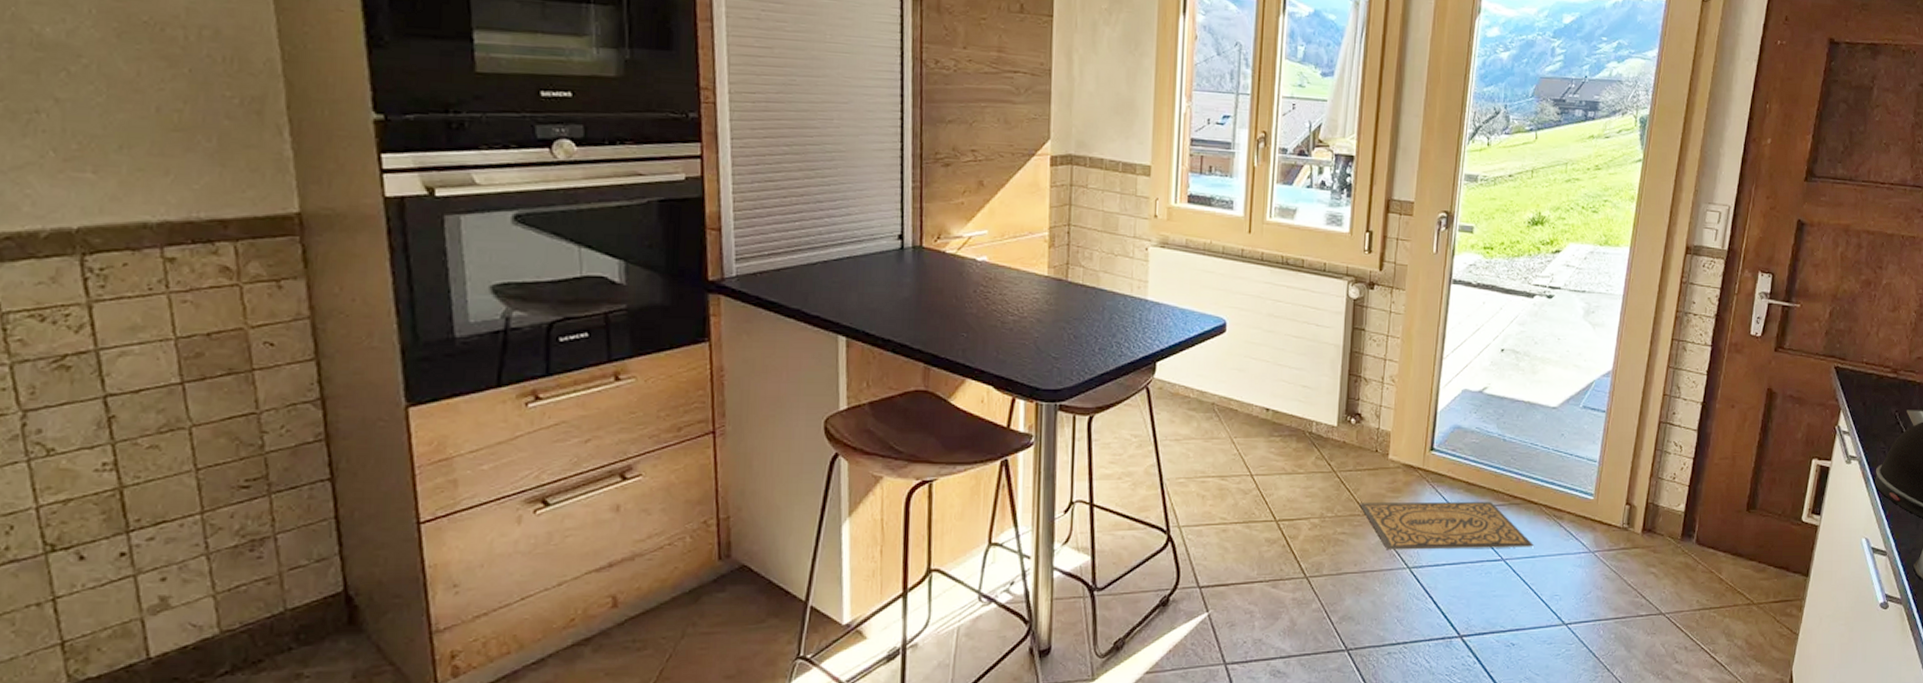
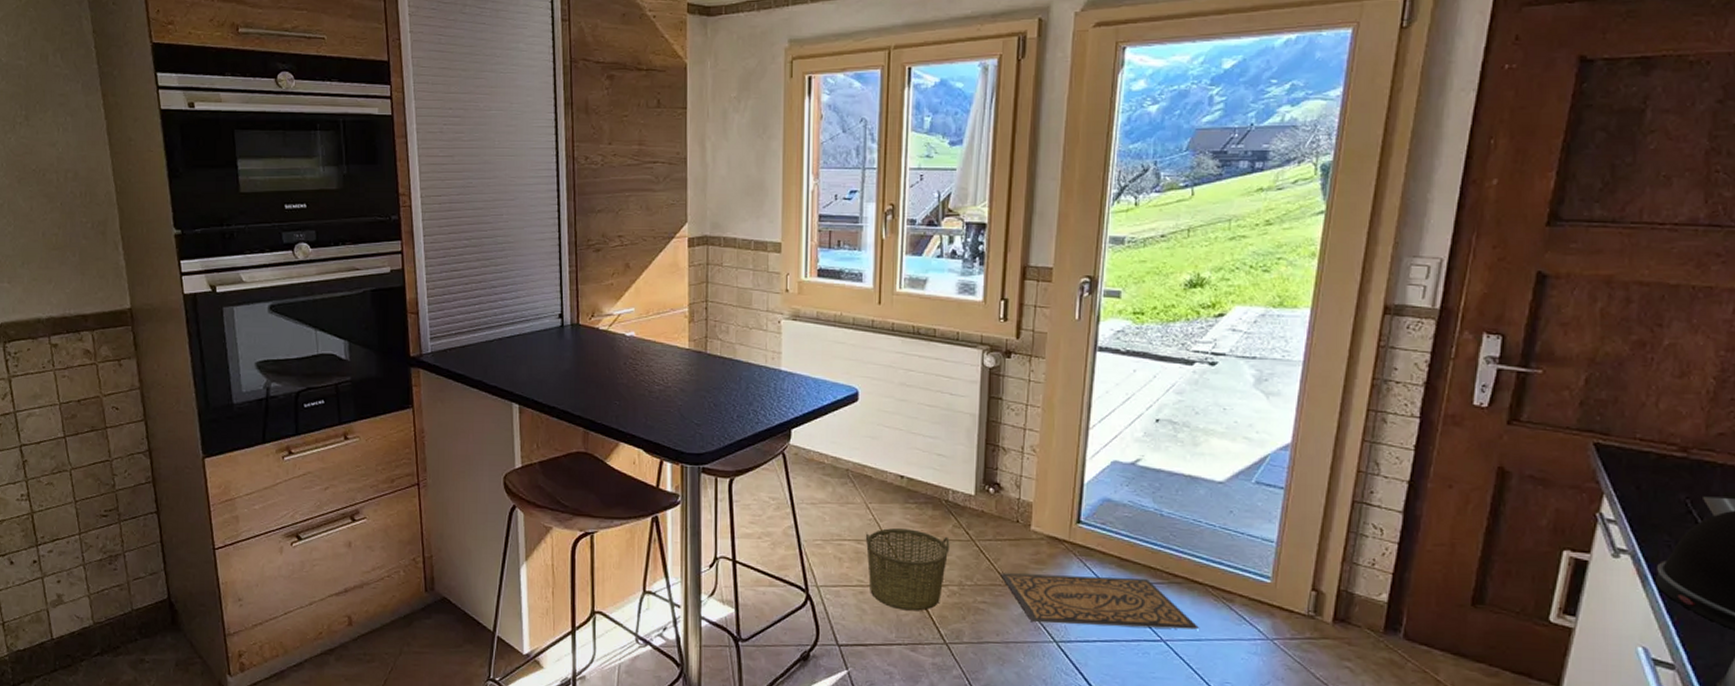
basket: none [1229,463,1312,546] -> present [865,528,950,611]

